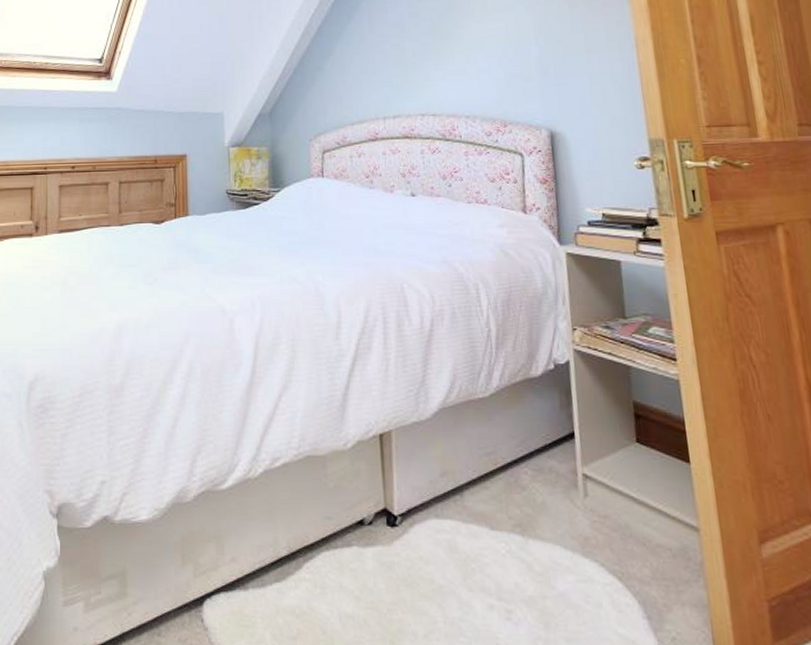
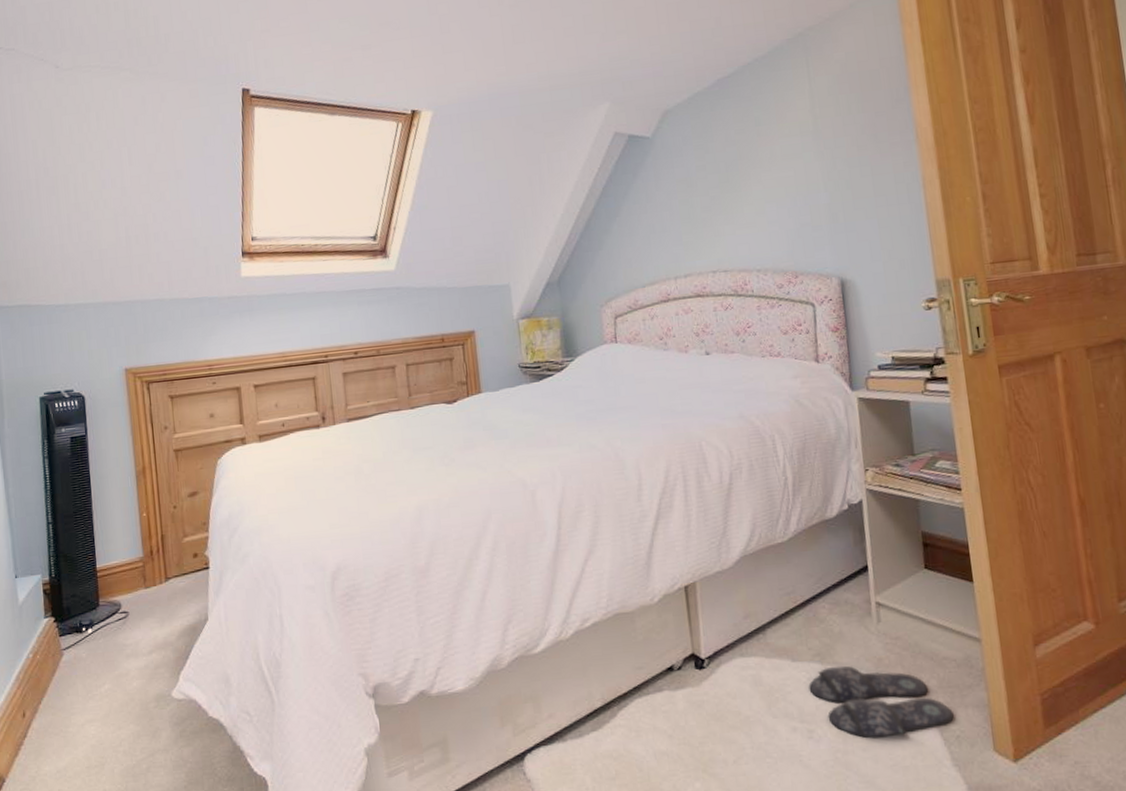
slippers: none [508,540,669,630] -> present [808,665,954,739]

